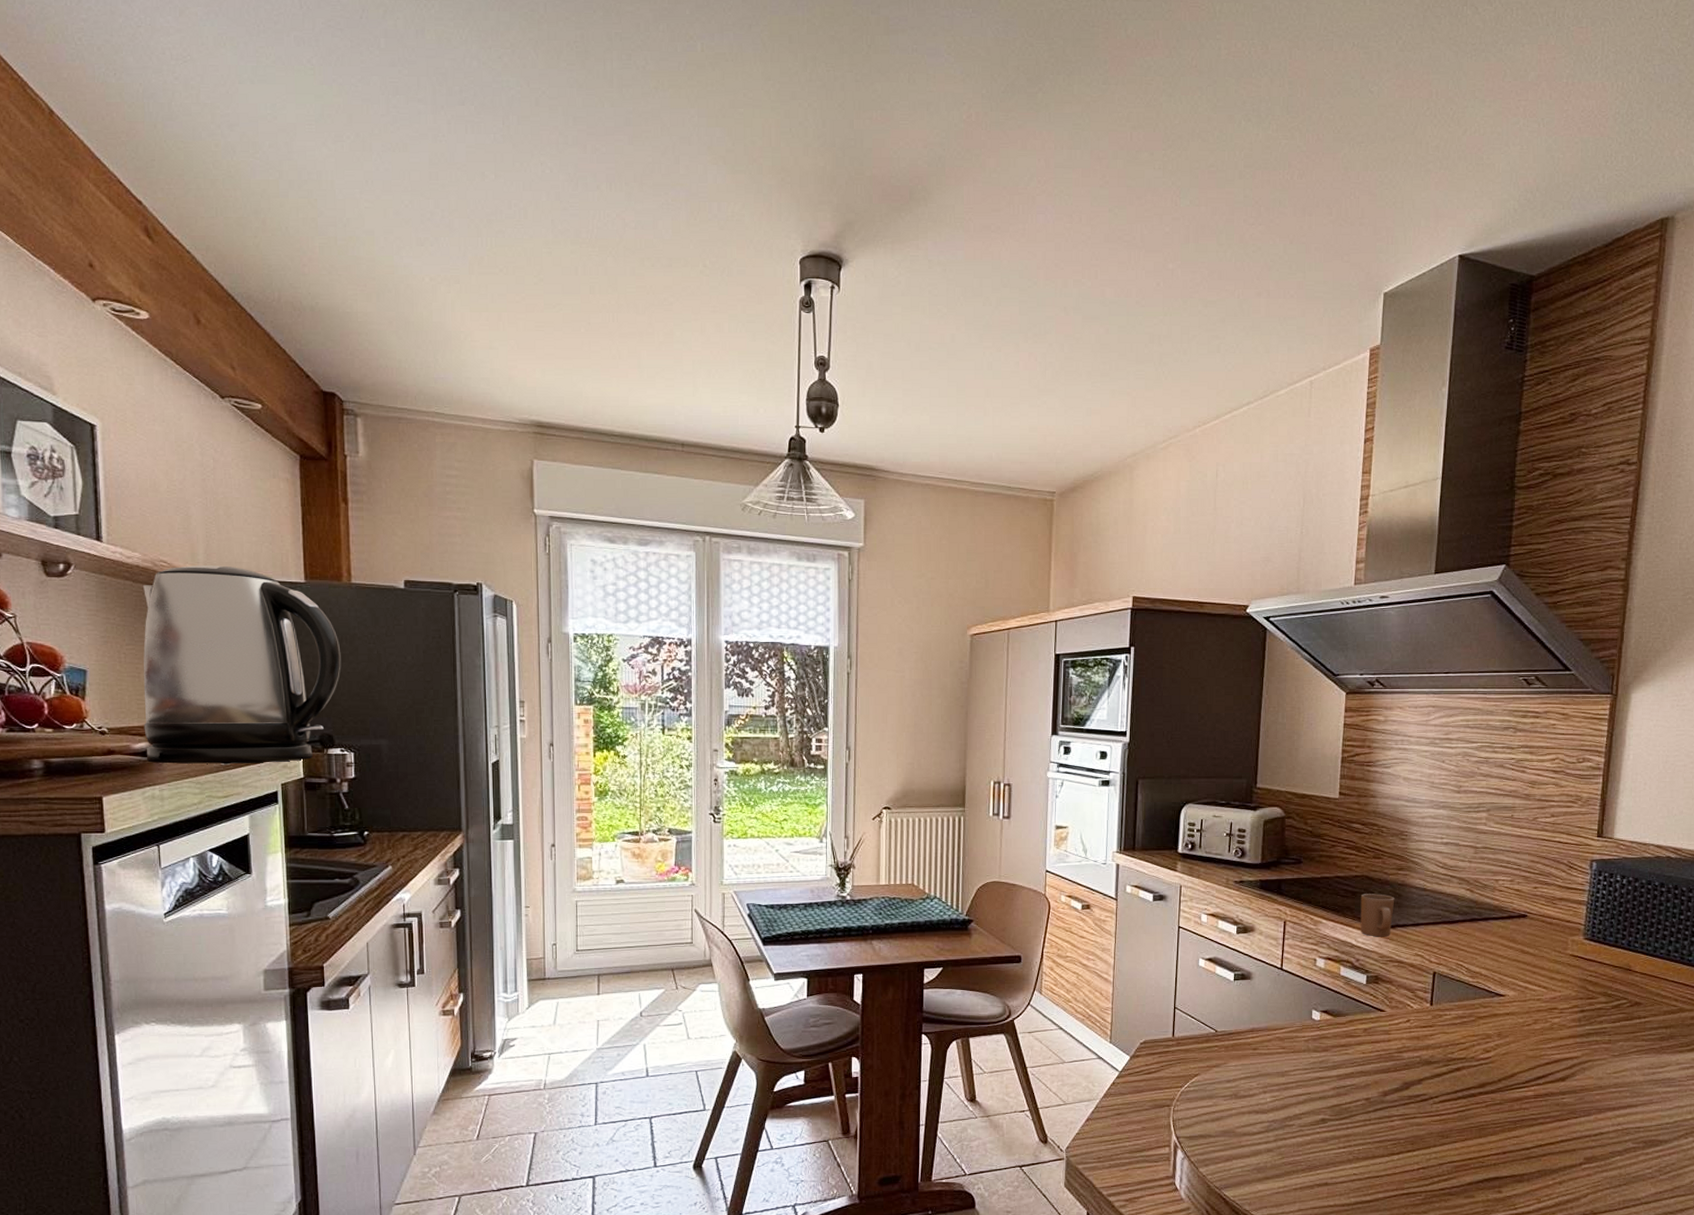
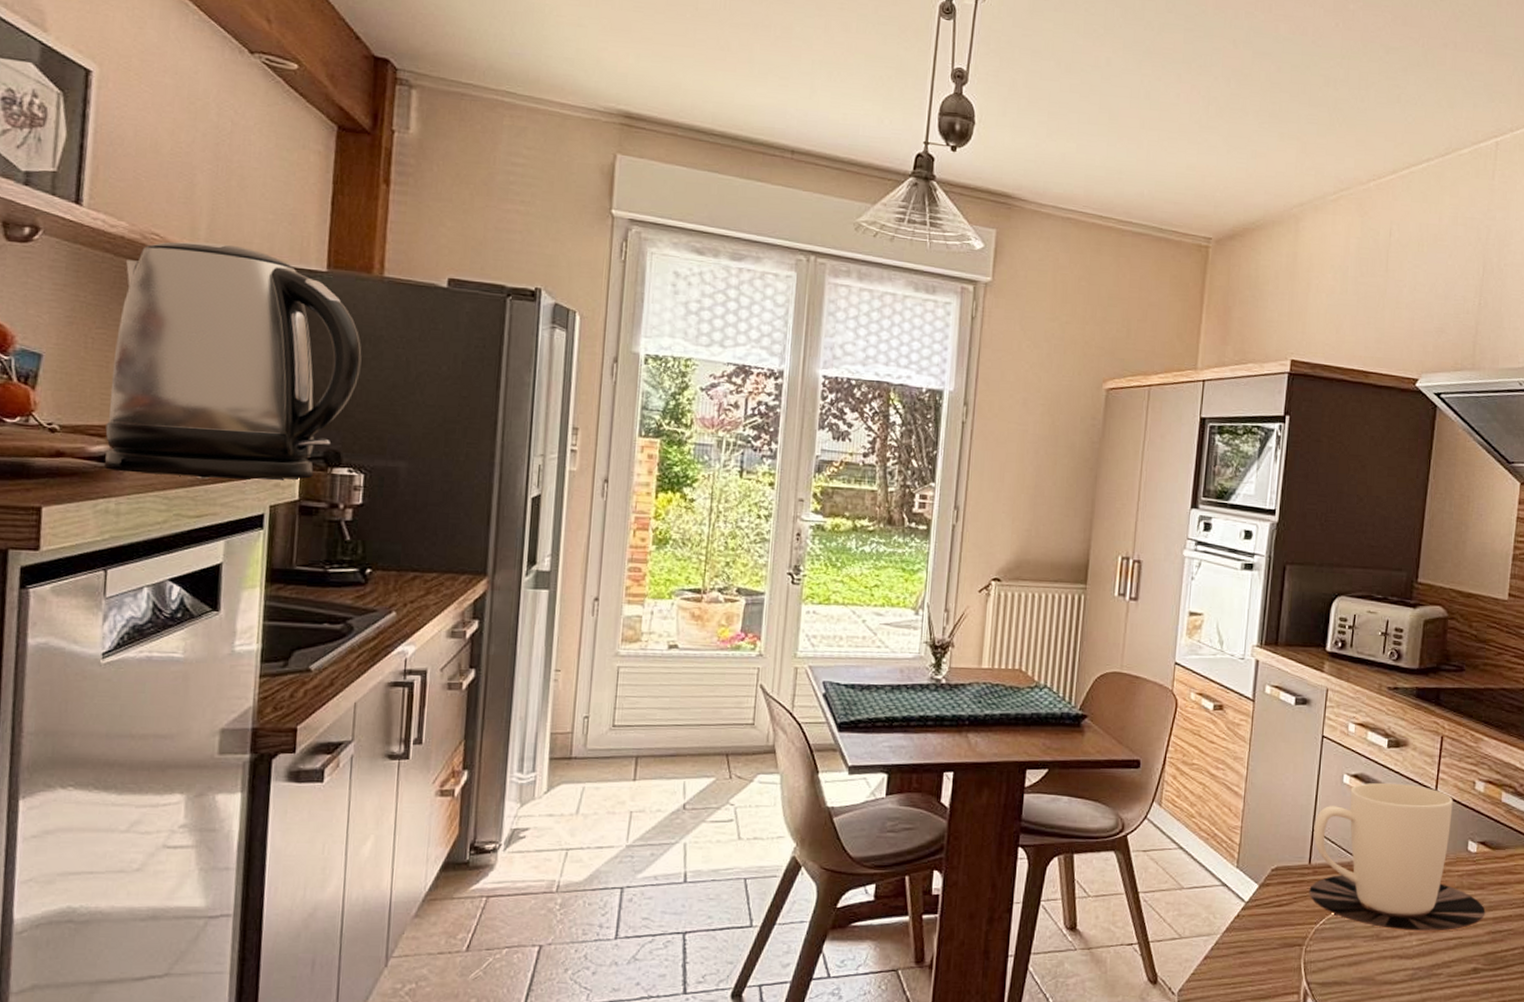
cup: none [1174,964,1330,1090] -> present [1309,782,1486,932]

